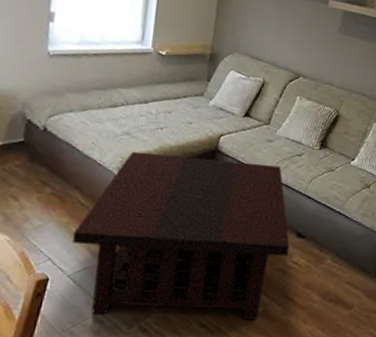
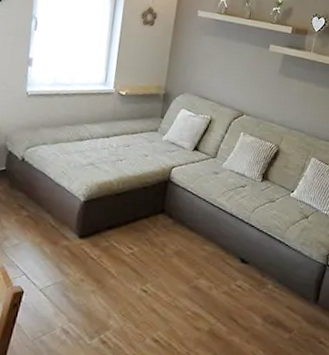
coffee table: present [72,151,290,319] -> none [44,180,234,338]

